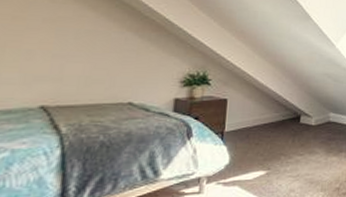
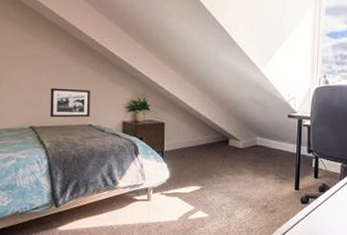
picture frame: none [74,58,135,95] -> present [50,88,90,118]

